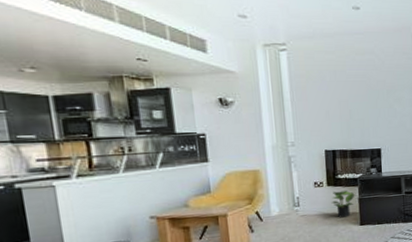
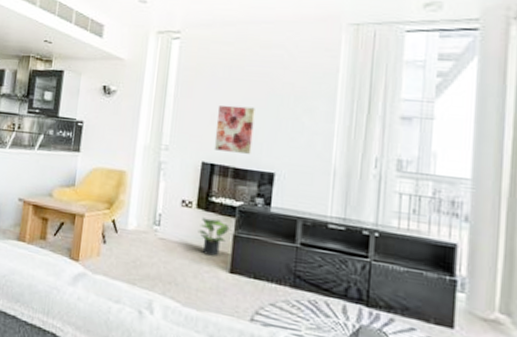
wall art: none [330,102,362,139] -> present [213,105,255,154]

